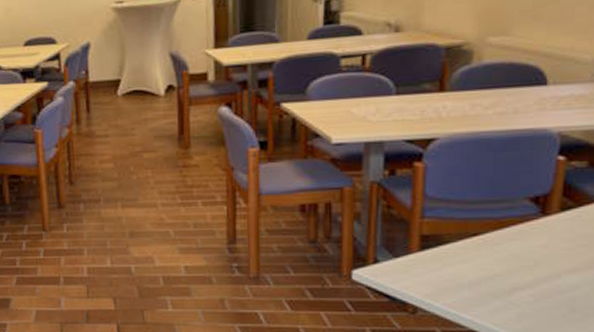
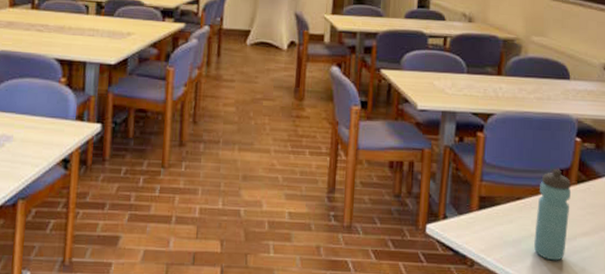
water bottle: none [498,197,553,303] -> present [533,169,572,261]

